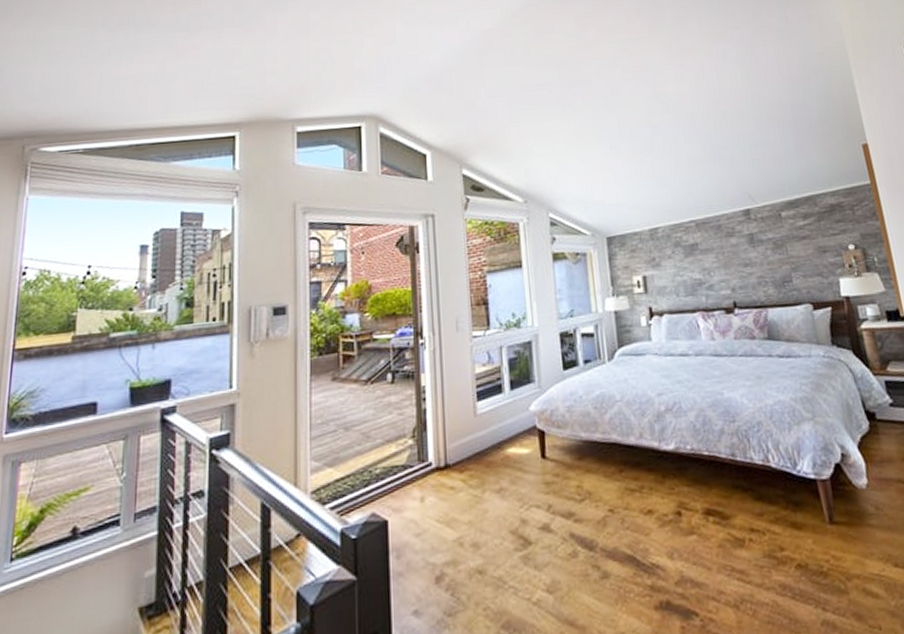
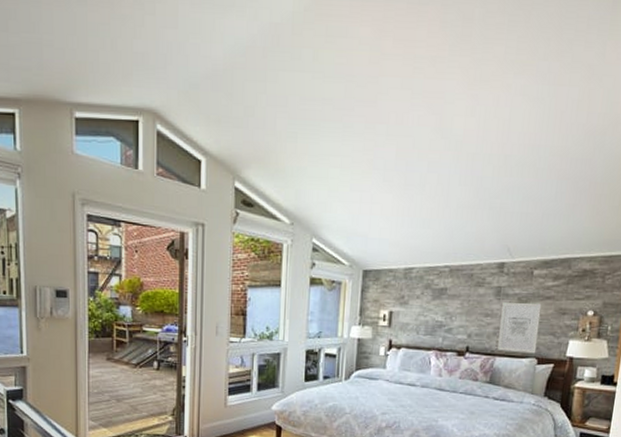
wall art: none [759,244,809,302] -> present [498,302,542,354]

